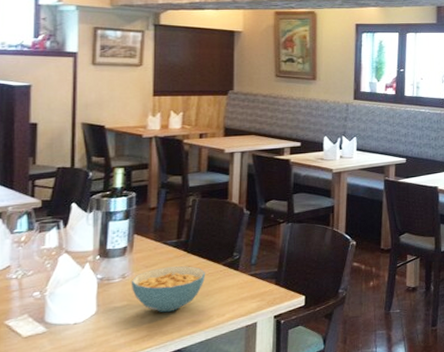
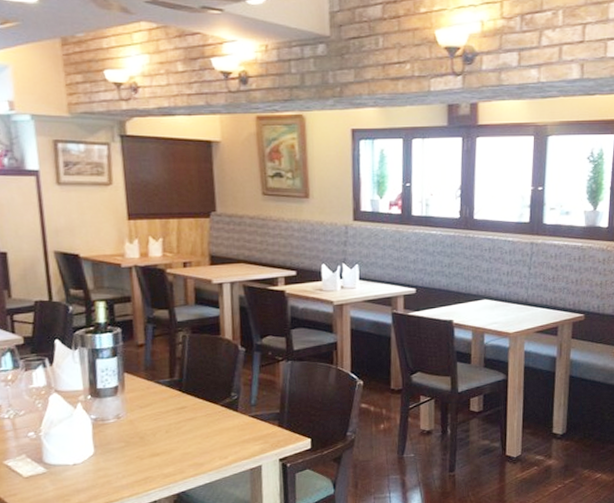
cereal bowl: present [131,266,206,313] -> none [126,406,204,455]

